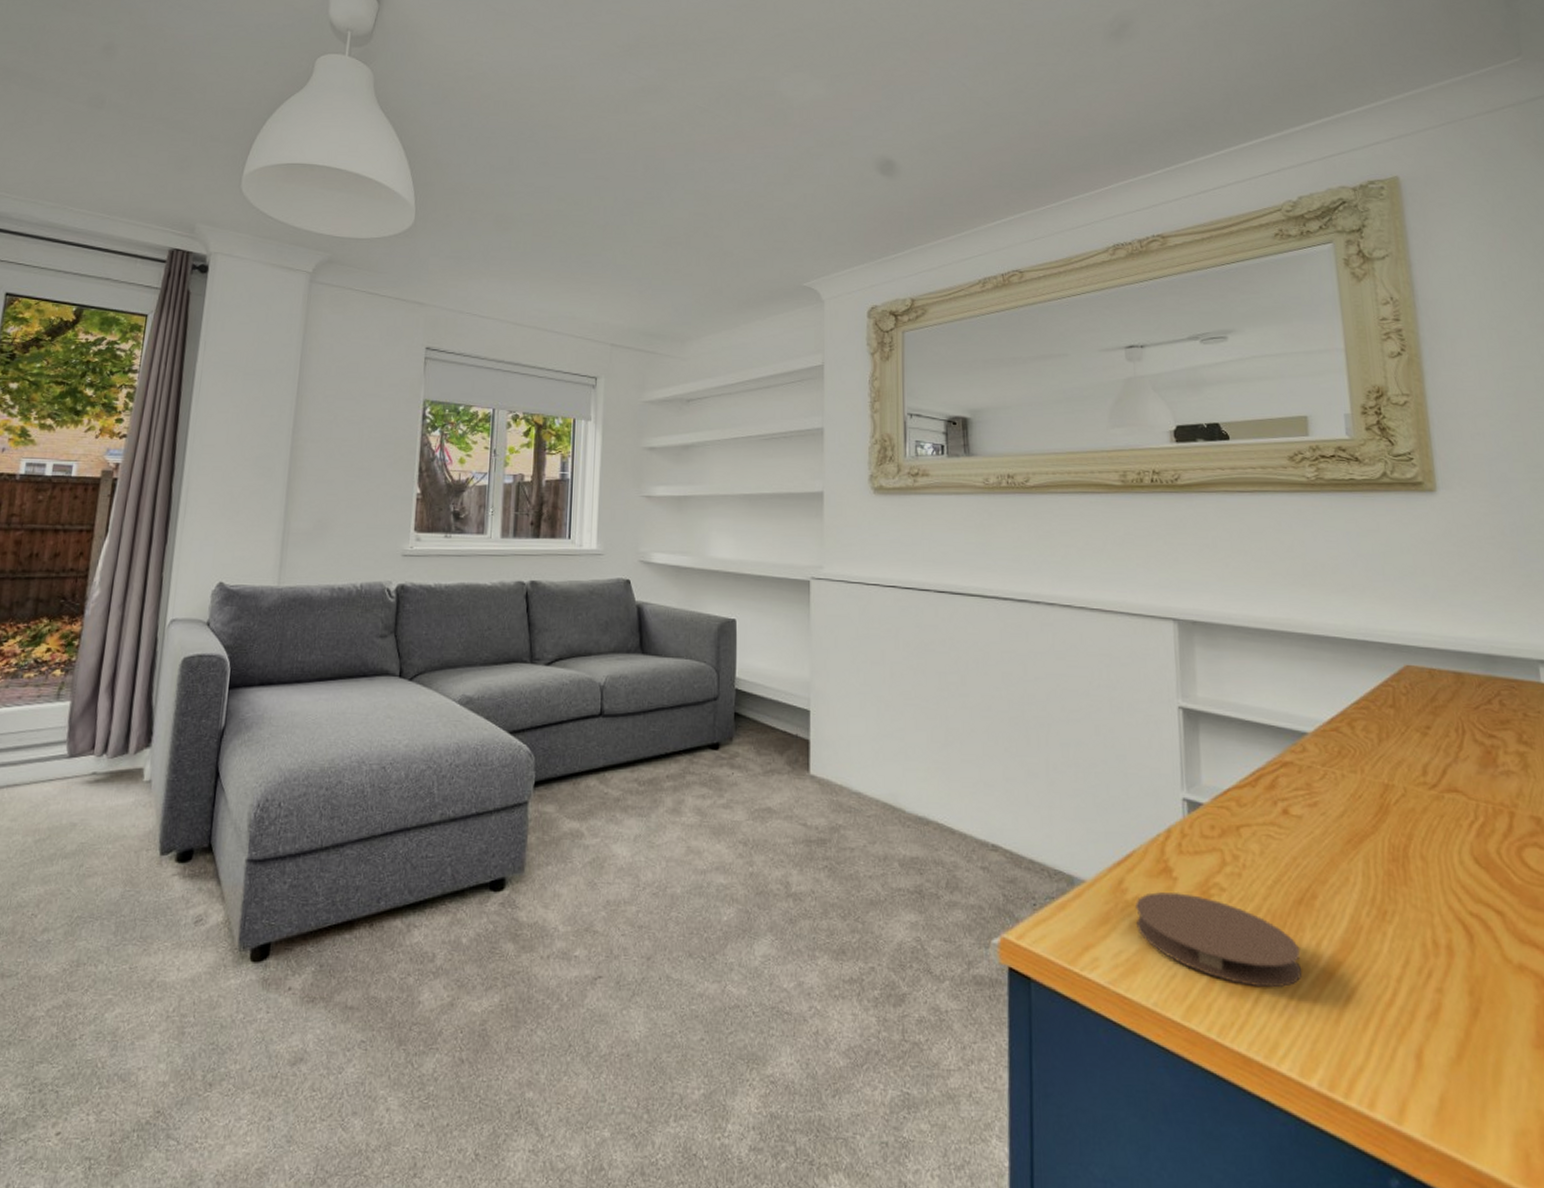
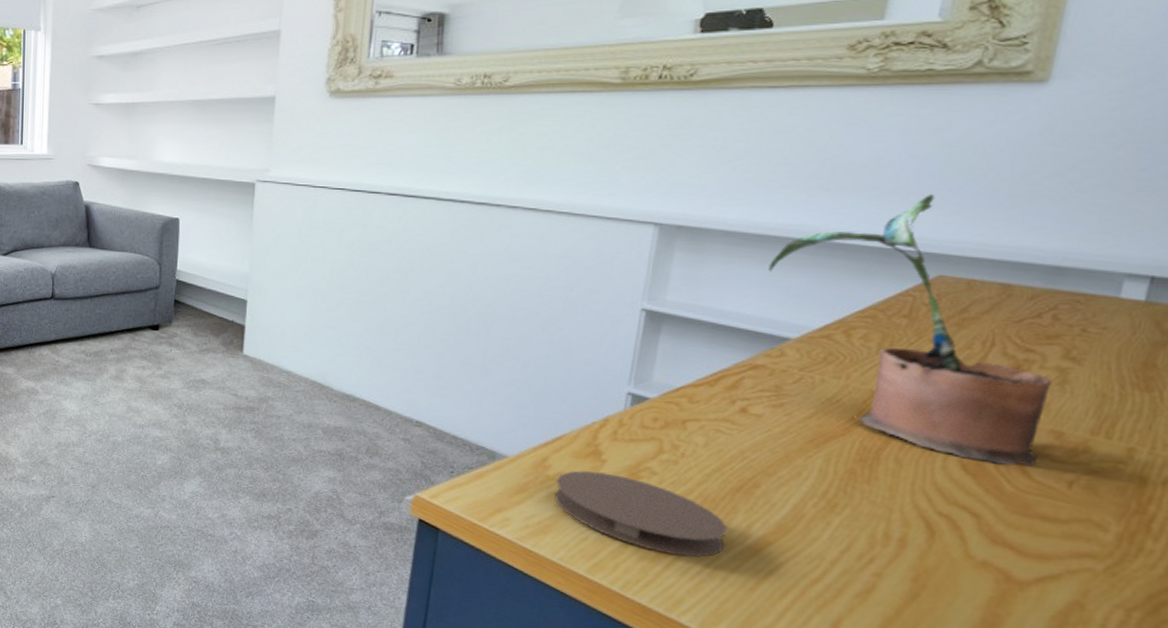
potted plant: none [1274,589,1530,856] -> present [768,194,1052,467]

